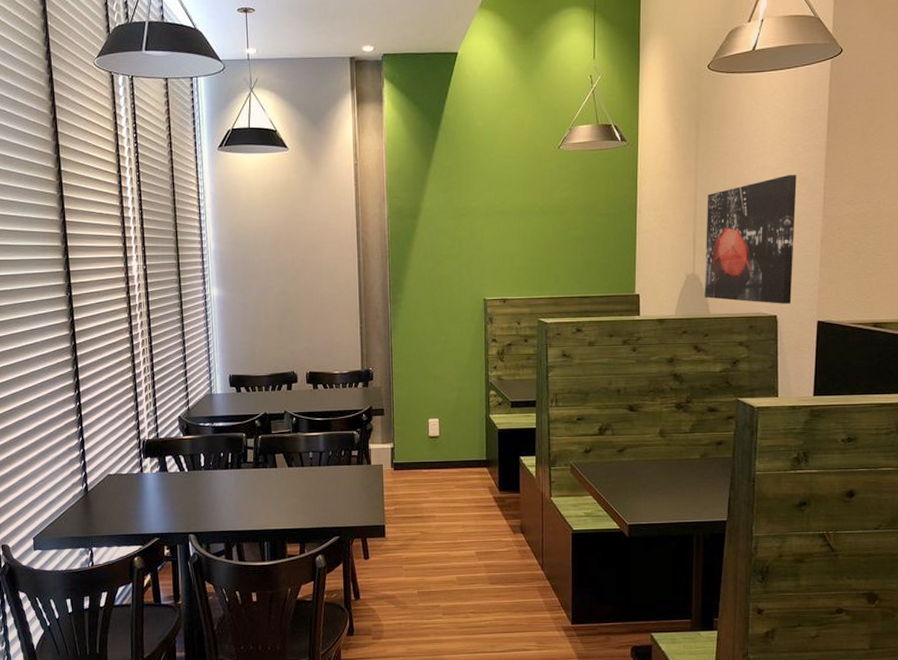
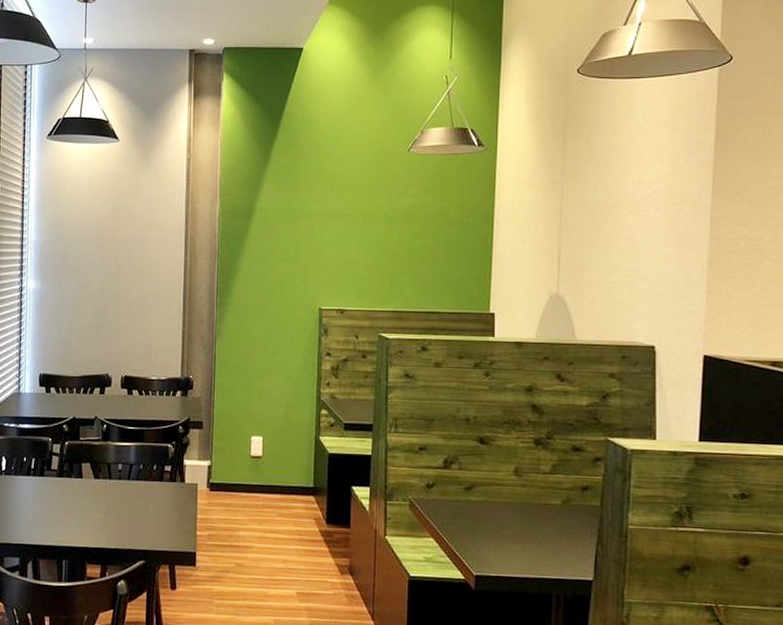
wall art: present [705,174,797,304] -> none [570,189,679,334]

